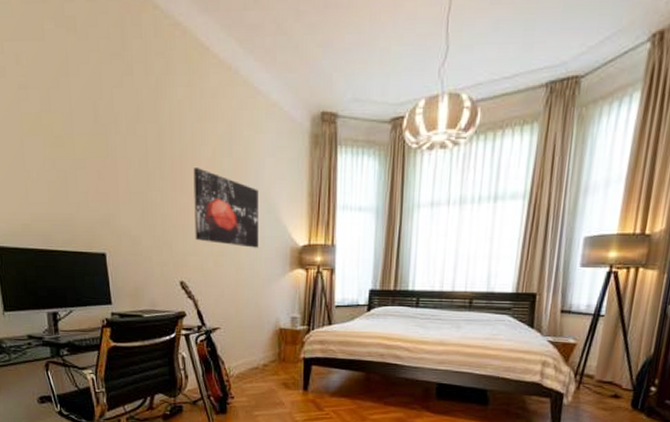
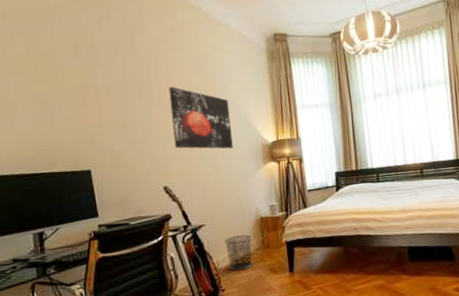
waste bin: none [239,344,267,381] -> present [224,234,253,271]

